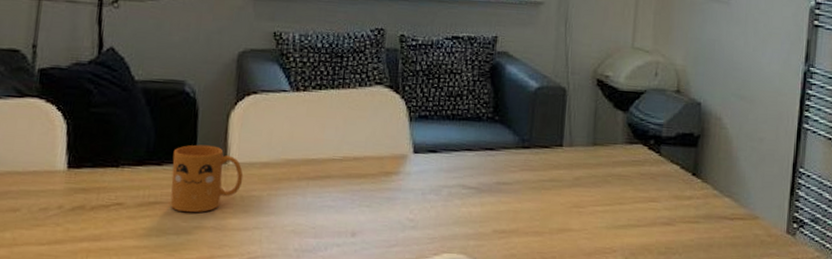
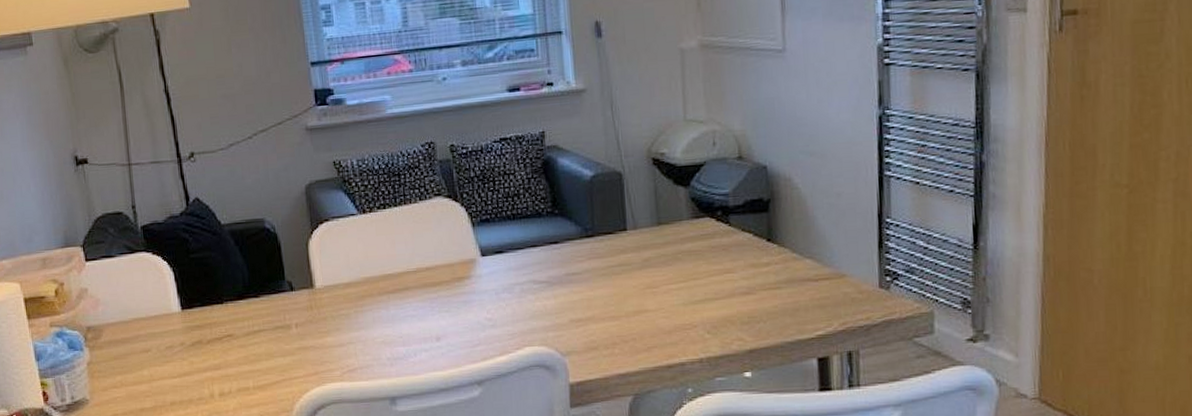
mug: present [170,144,244,212] -> none [266,273,331,336]

